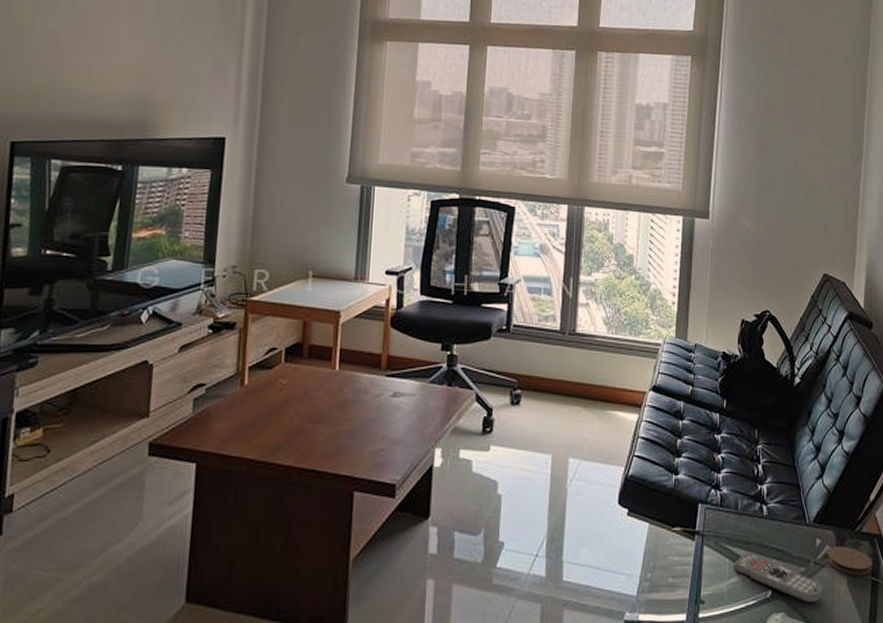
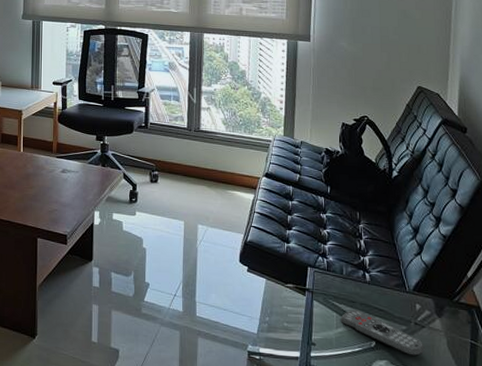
coaster: present [826,546,873,576] -> none [426,312,471,338]

